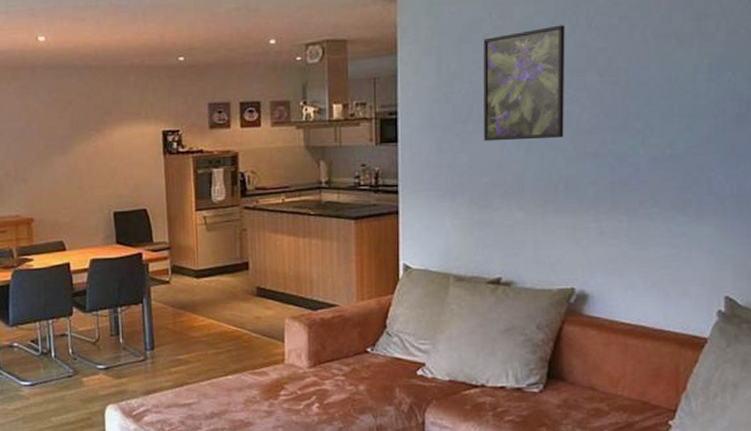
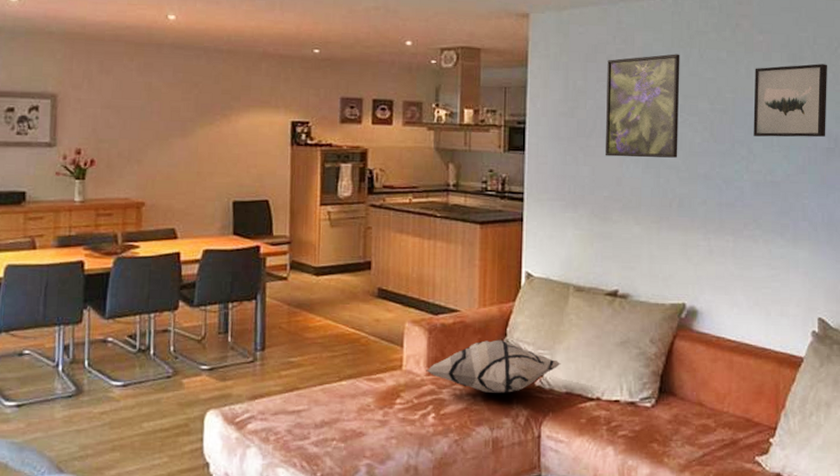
decorative pillow: none [308,331,443,383] -> present [426,339,561,393]
wall art: none [650,19,739,107] -> present [753,64,827,138]

